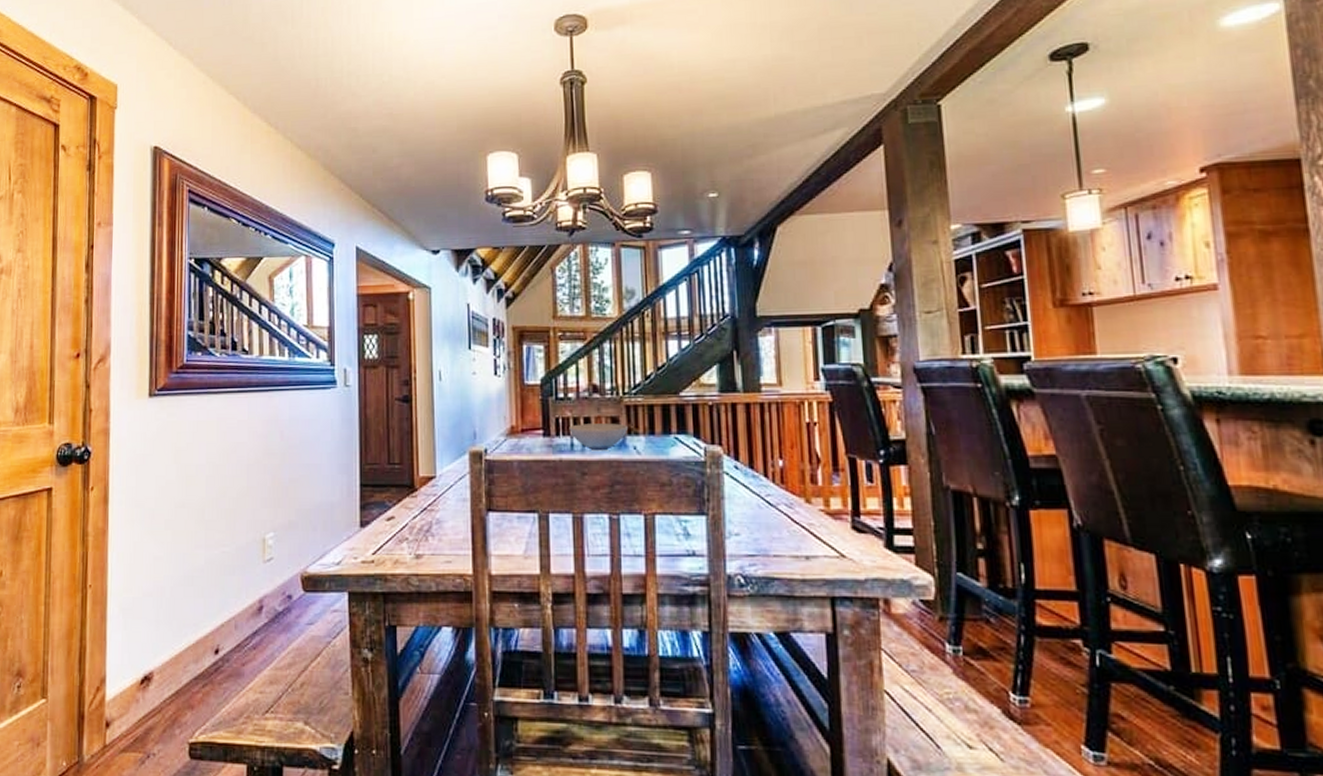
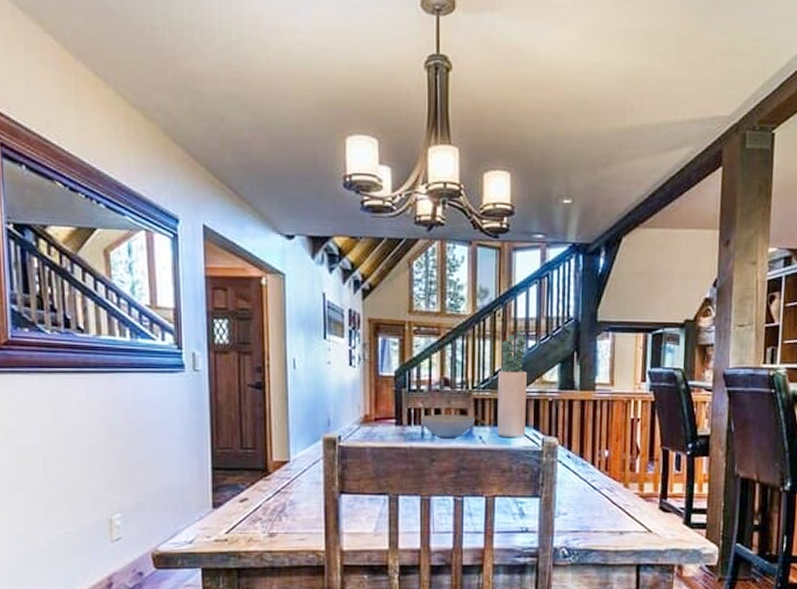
vase: none [651,324,685,448] -> present [497,324,527,438]

